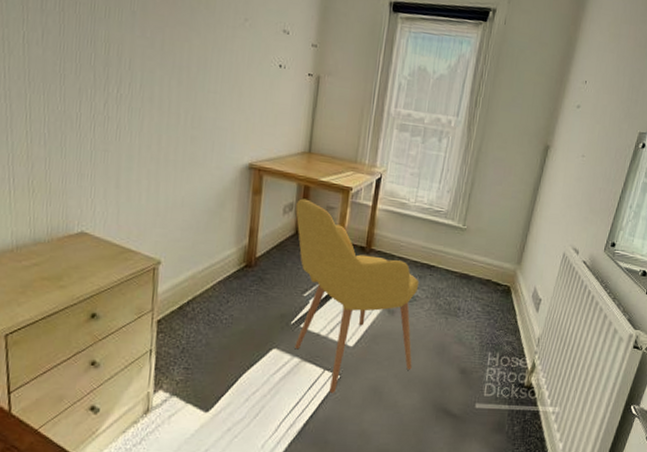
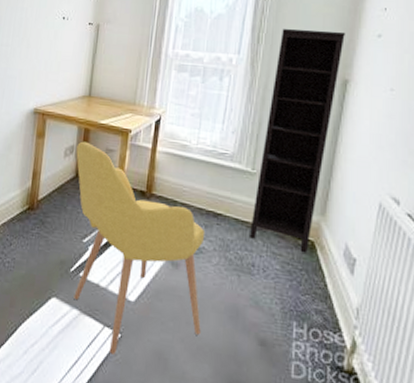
bookcase: none [458,94,551,297] -> present [250,29,345,253]

